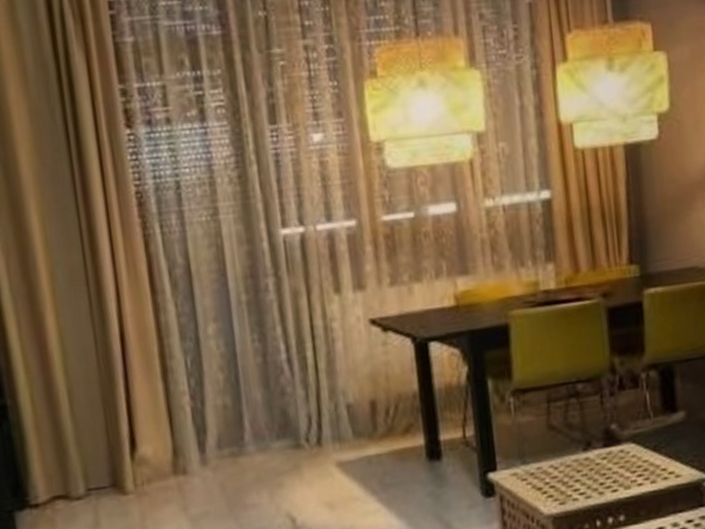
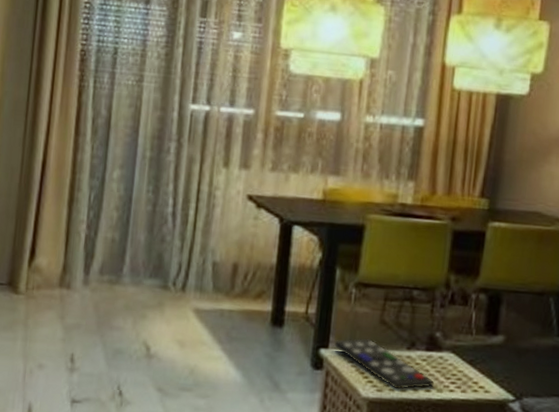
remote control: none [502,449,620,498] -> present [334,338,434,390]

